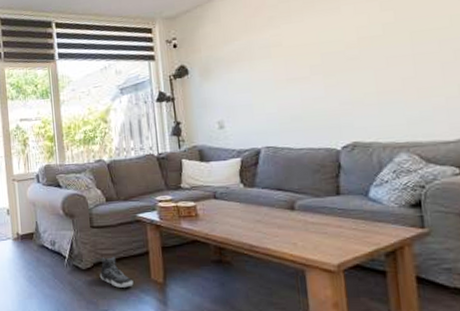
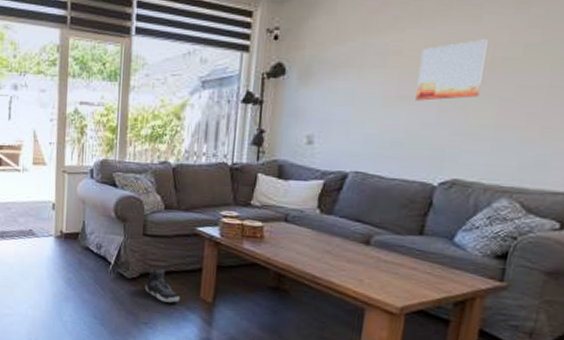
wall art: none [299,24,356,81] -> present [415,39,488,101]

